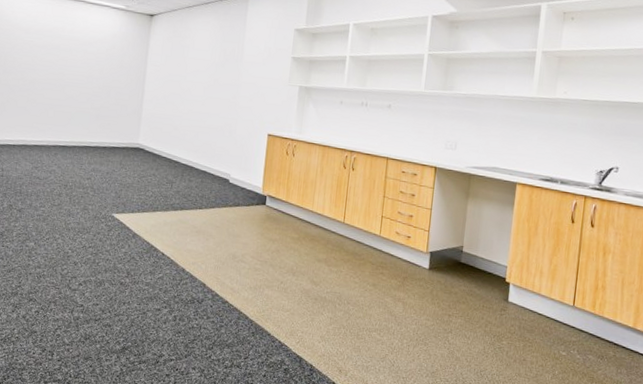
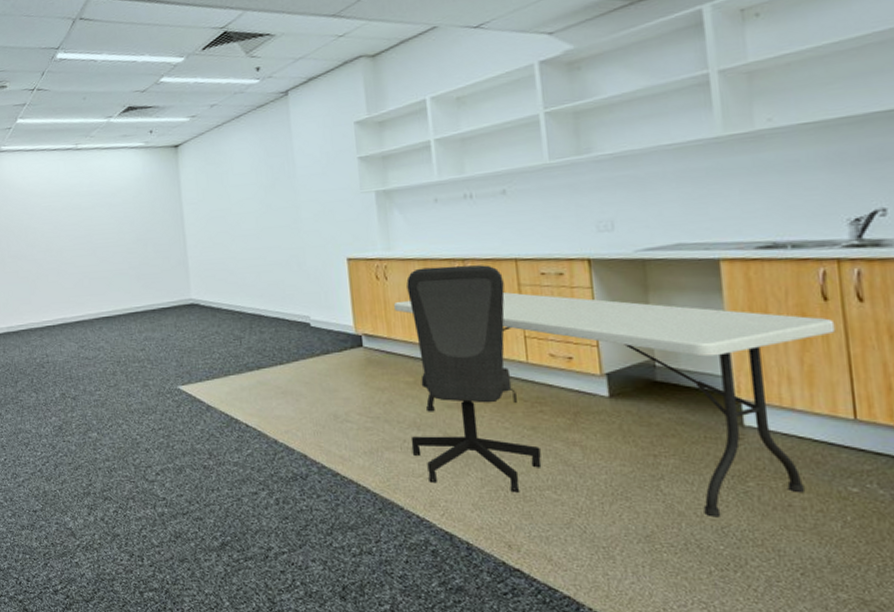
office chair: none [285,151,376,332] -> present [406,265,542,493]
folding table: none [295,174,575,364] -> present [394,292,836,518]

